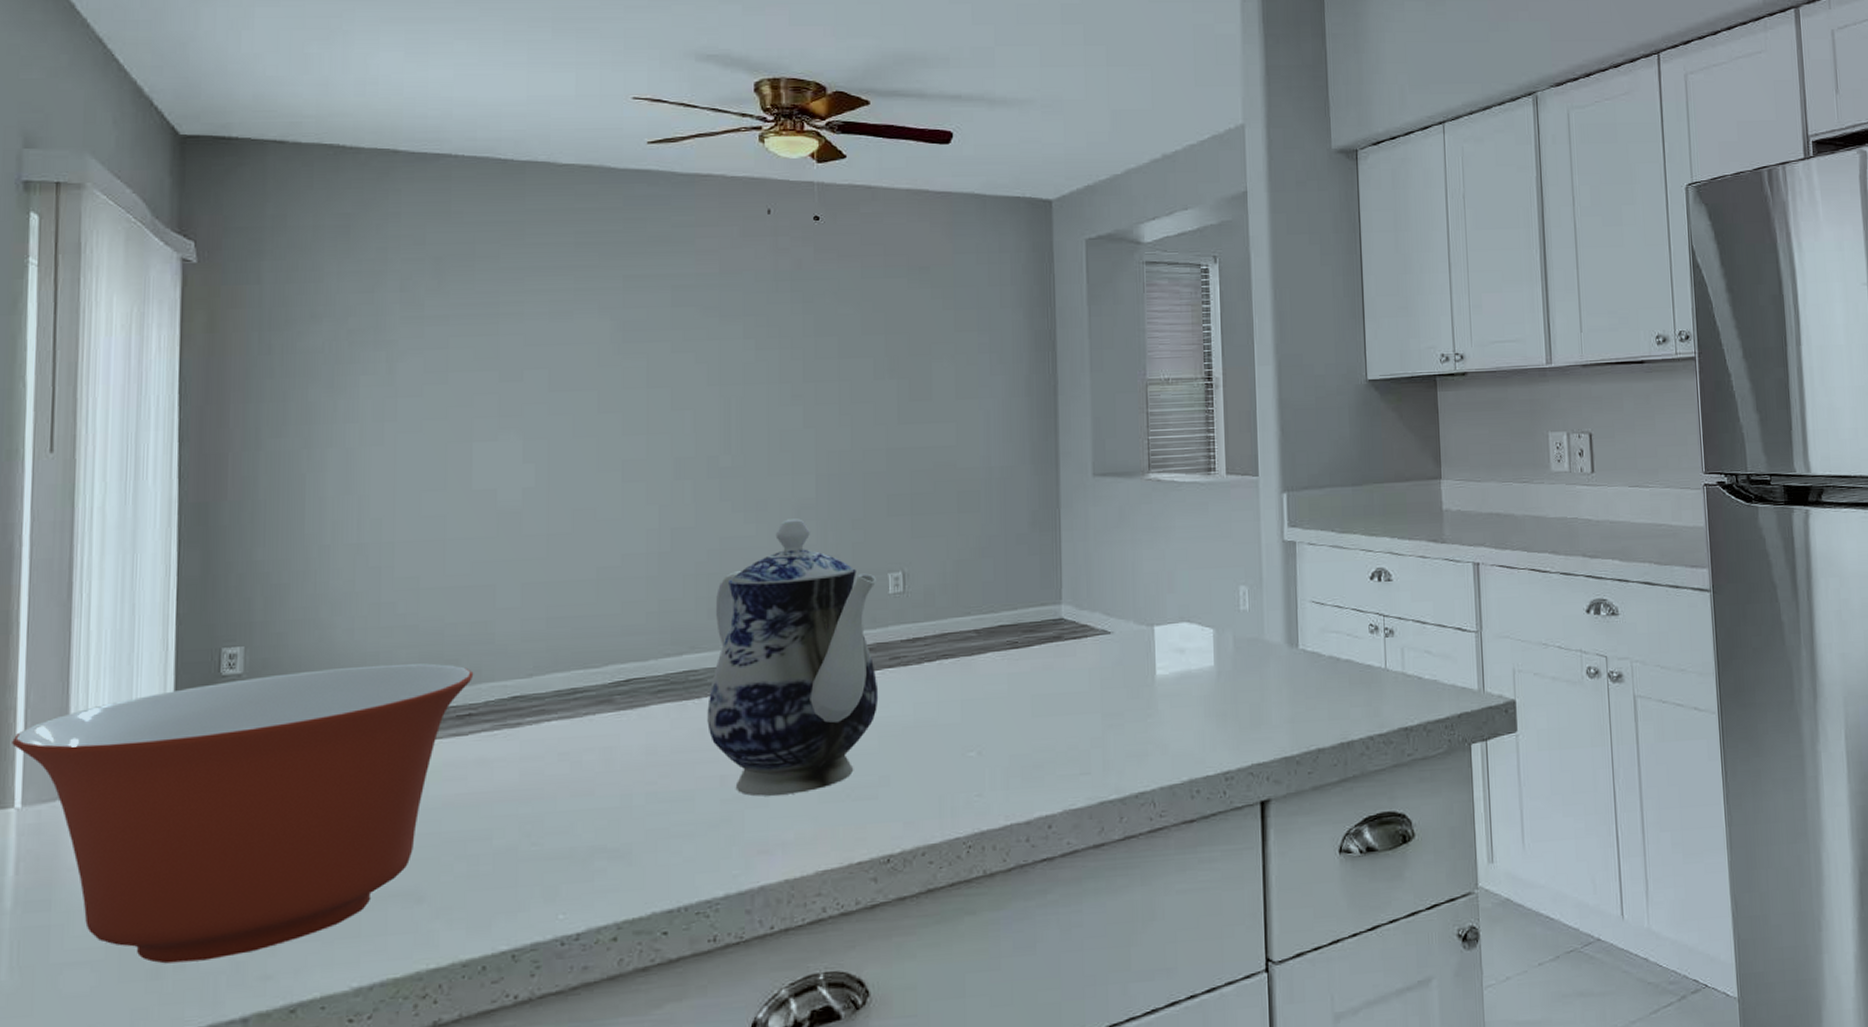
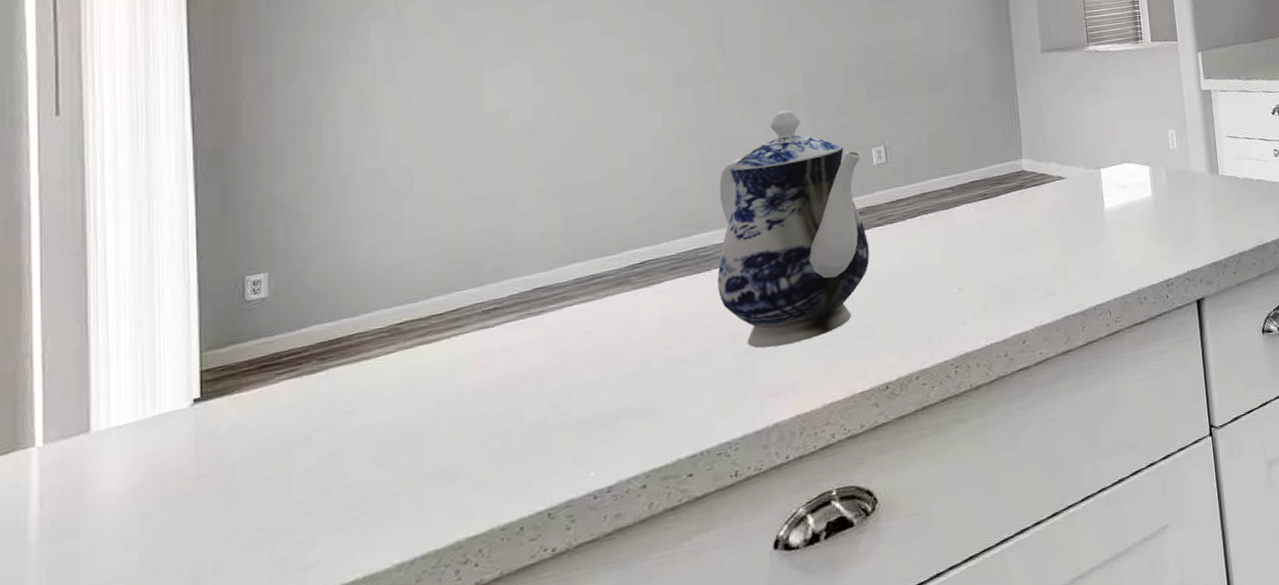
mixing bowl: present [12,663,474,964] -> none [29,267,497,570]

